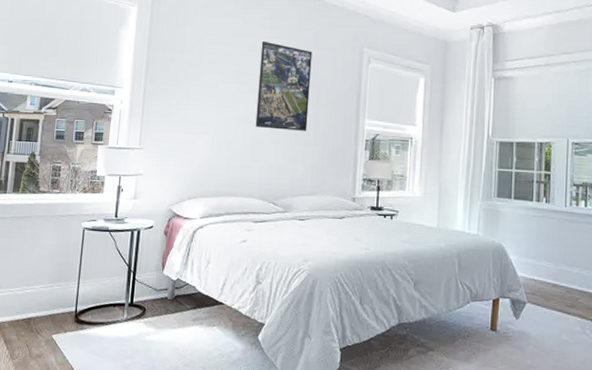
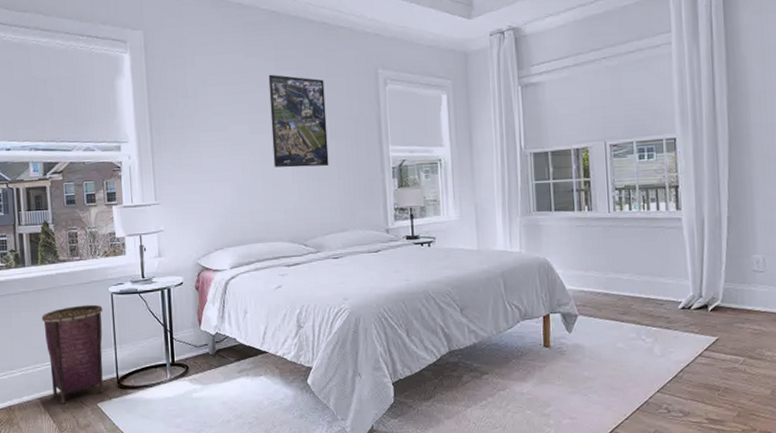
woven basket: none [11,236,73,332] -> present [42,304,104,404]

